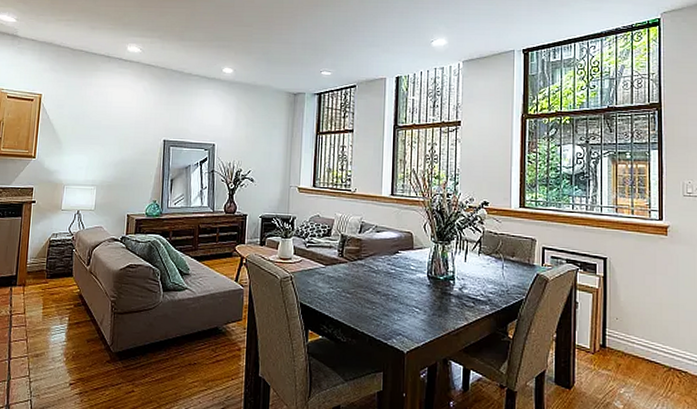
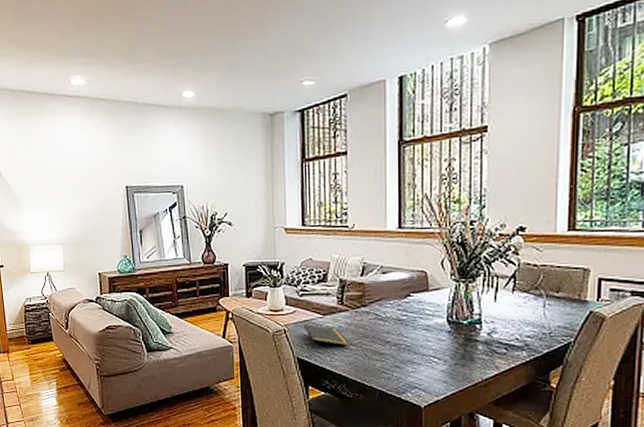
notepad: none [308,272,346,294] -> present [303,324,349,347]

